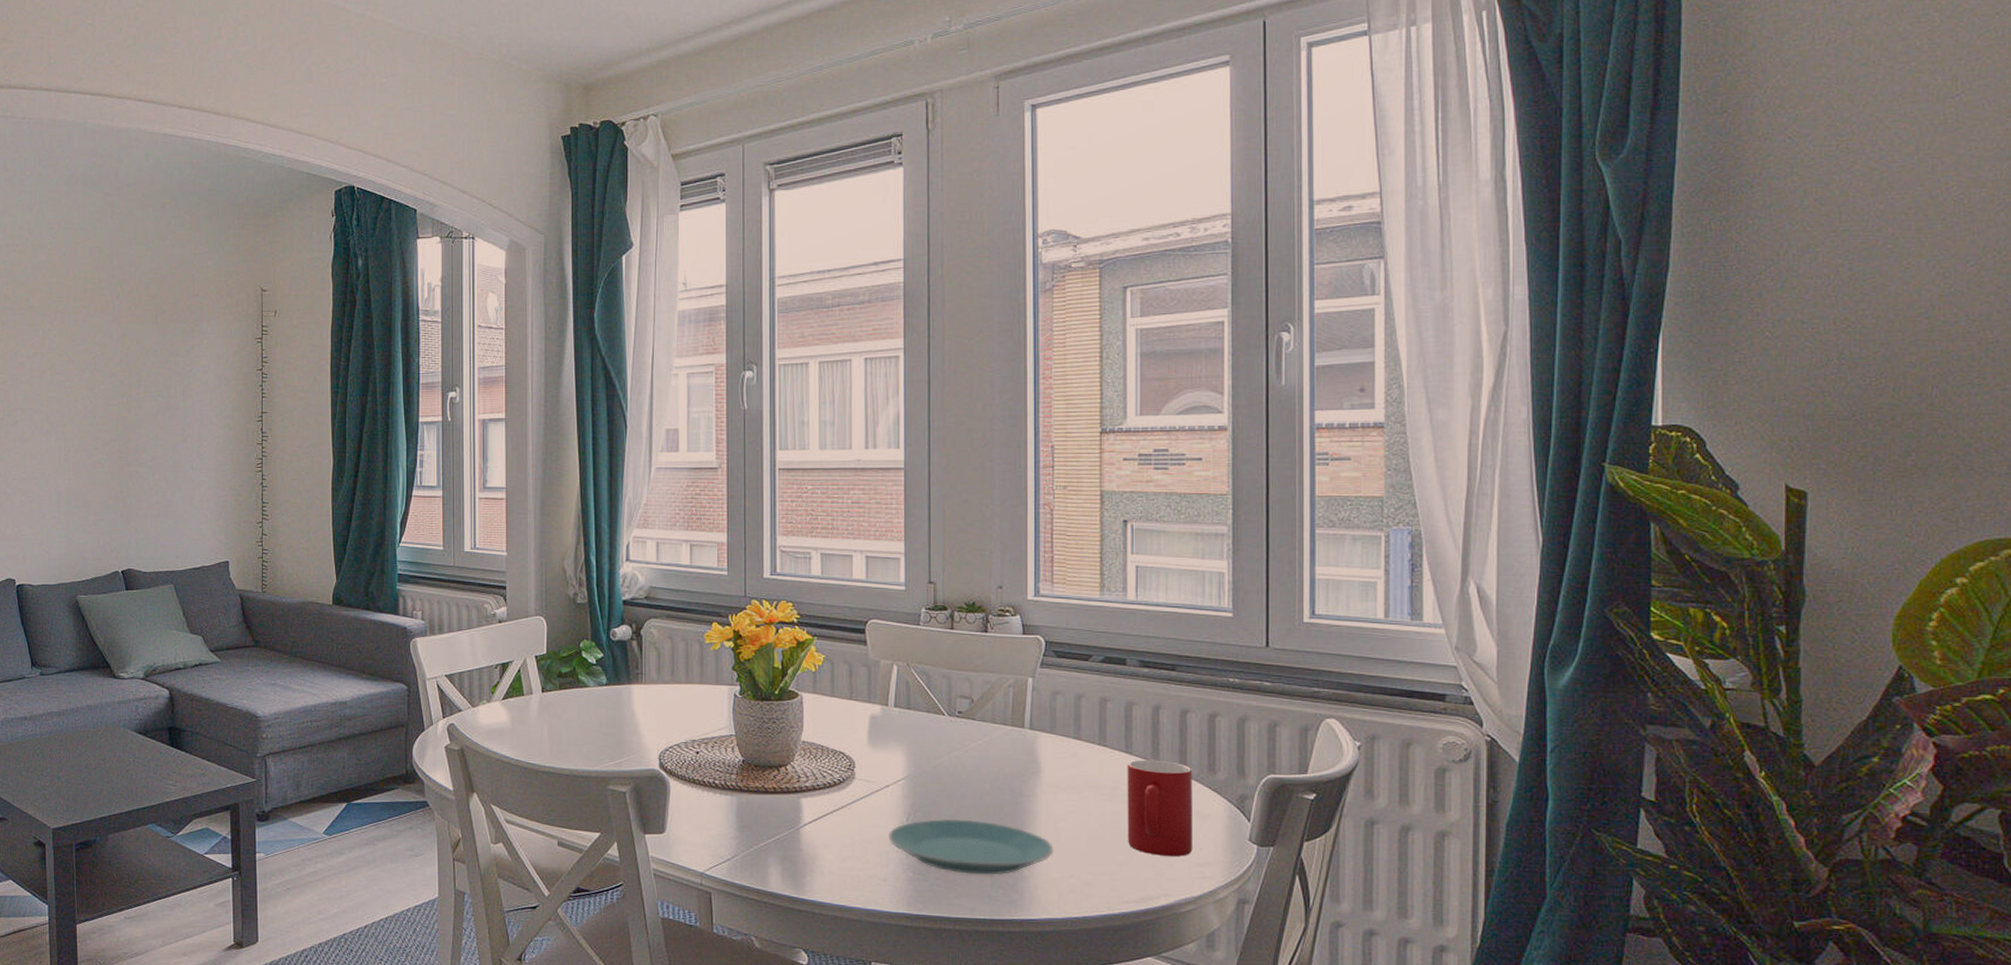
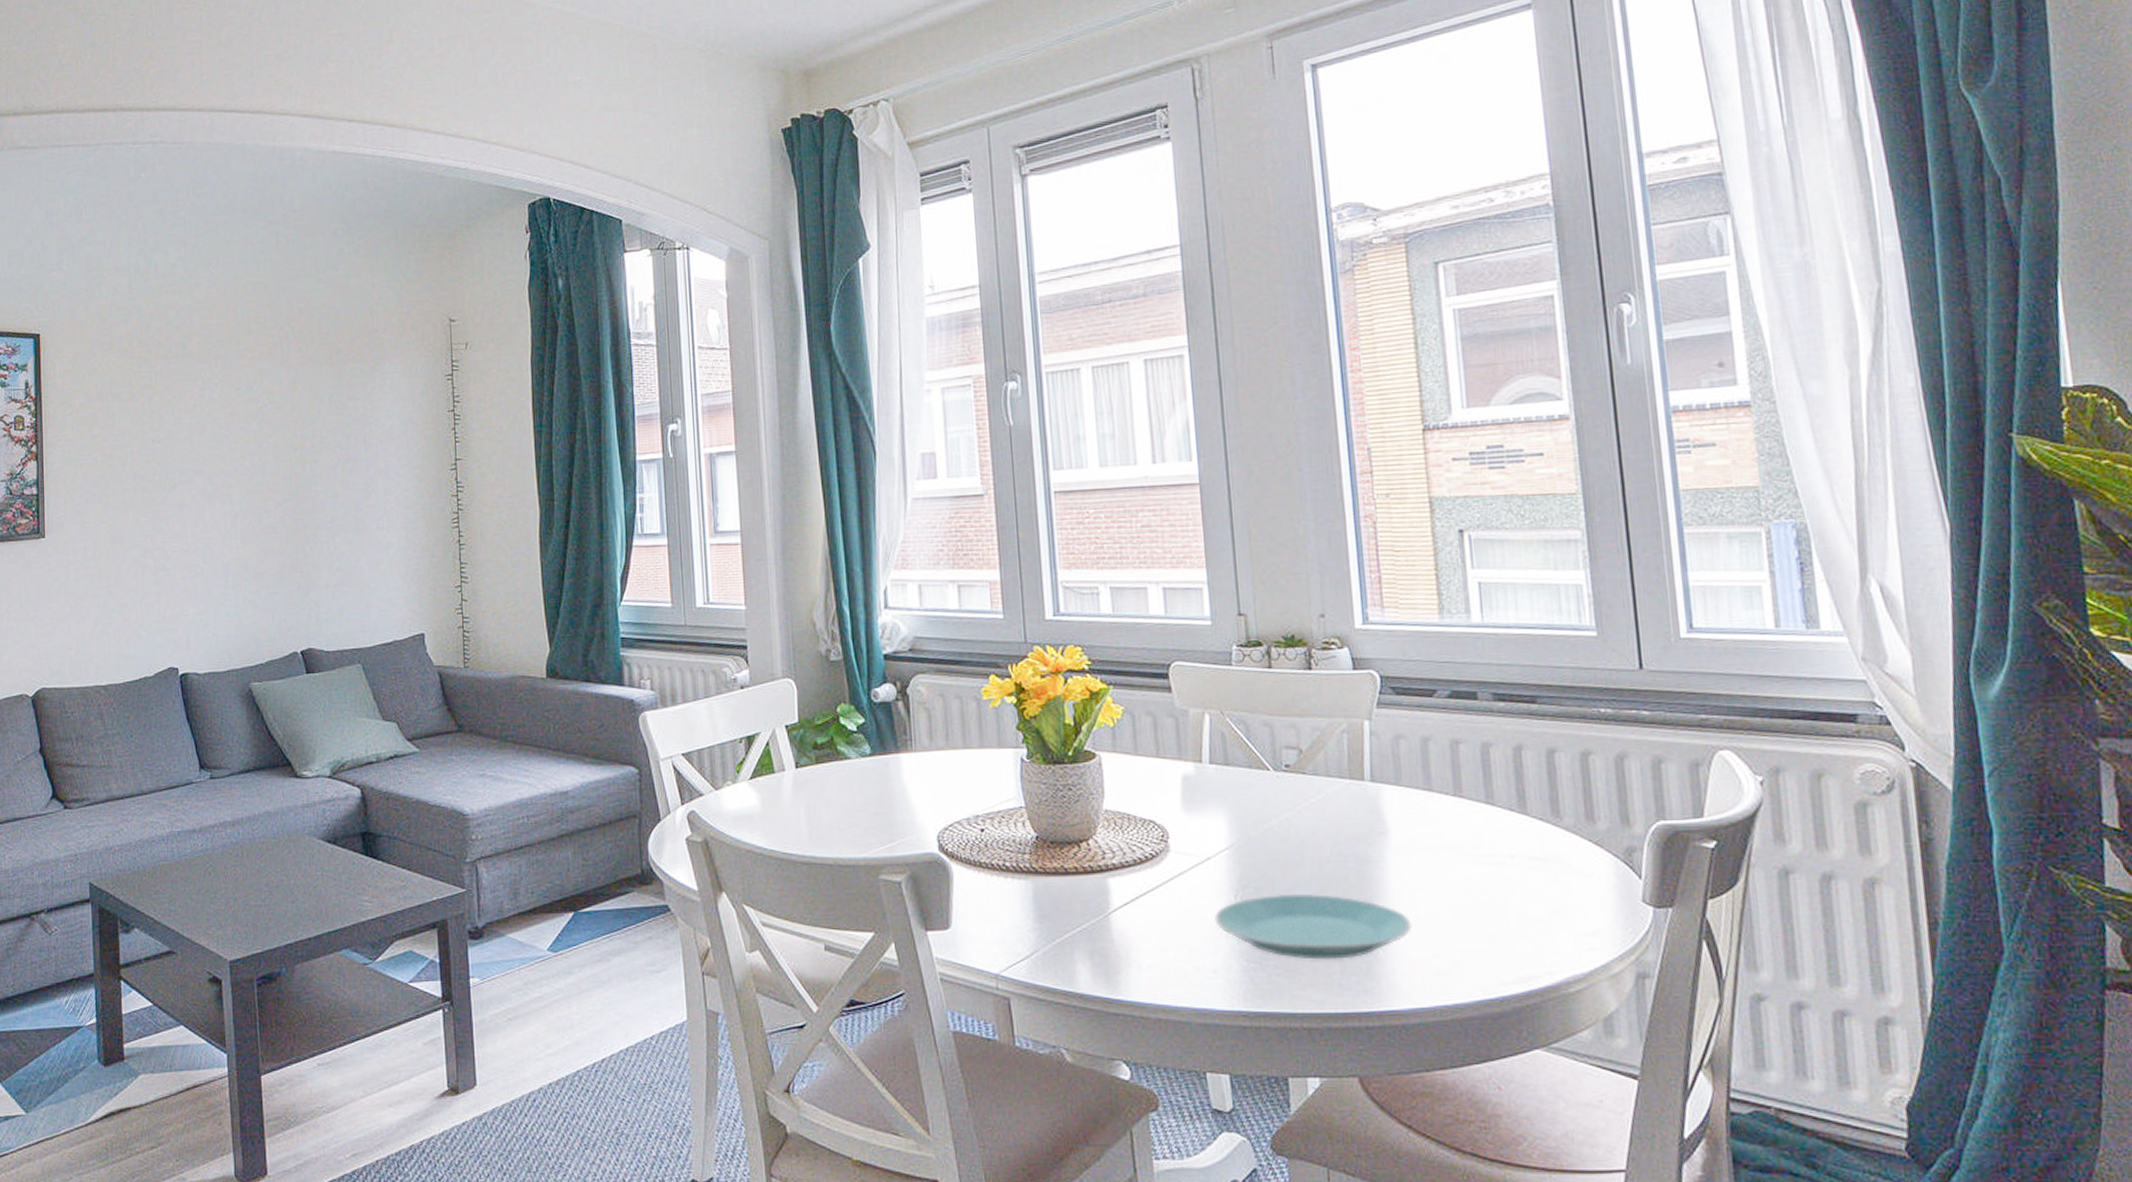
cup: present [1127,759,1193,856] -> none [1489,810,1577,925]

